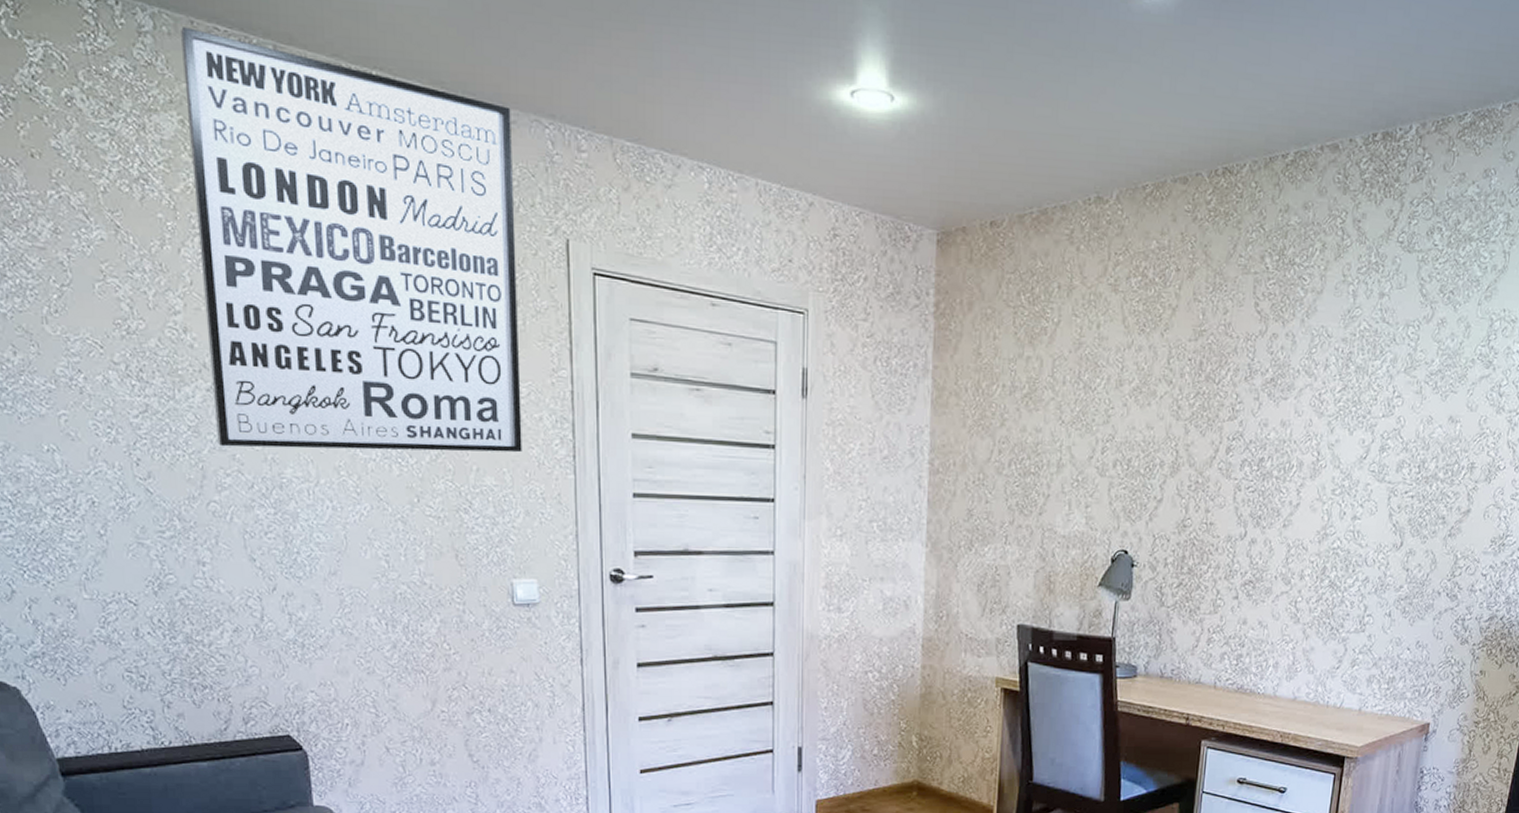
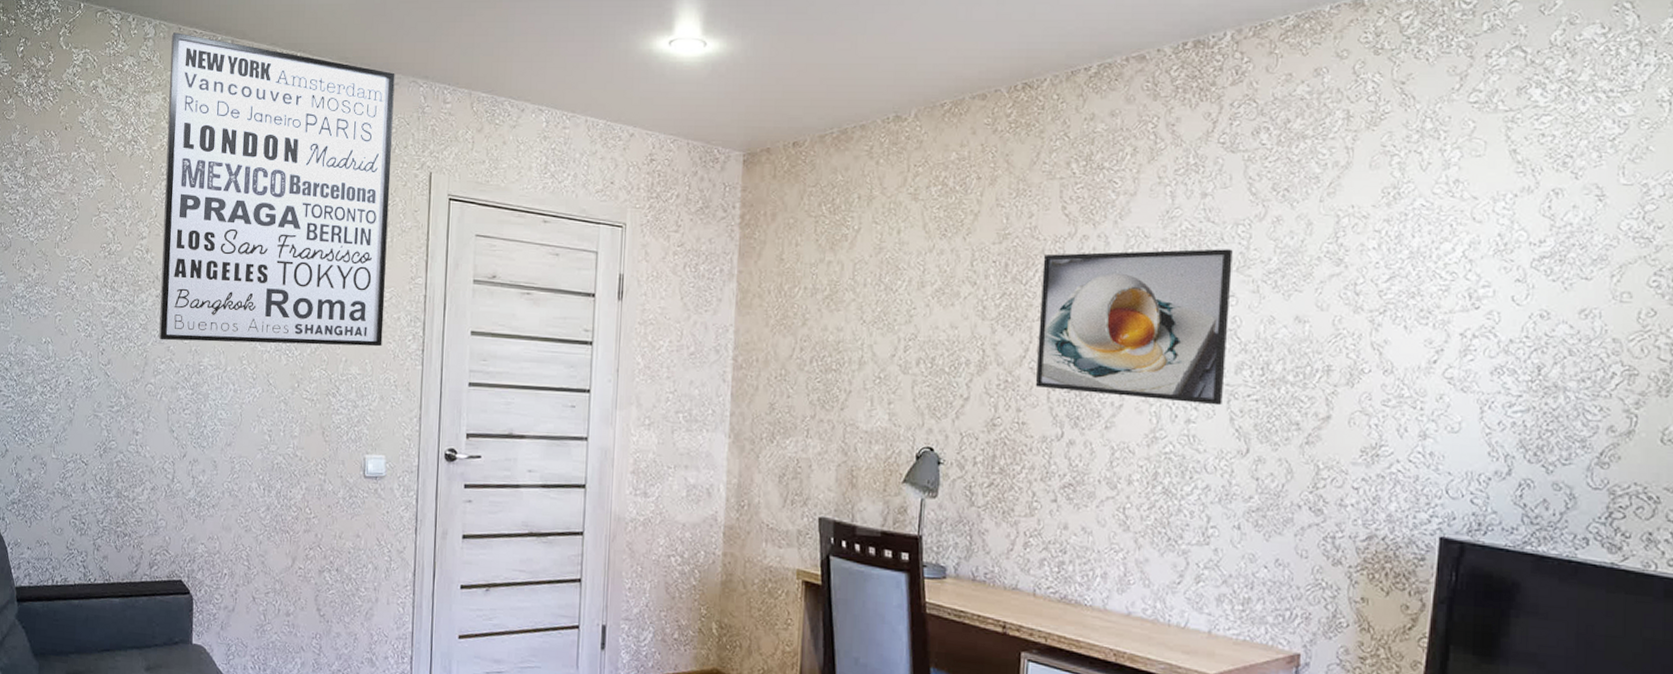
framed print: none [1223,349,1403,502] -> present [1035,249,1233,406]

